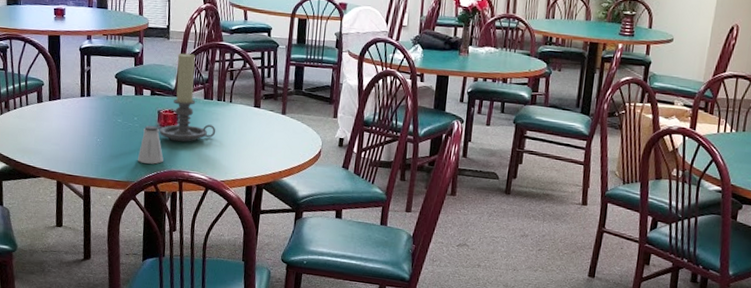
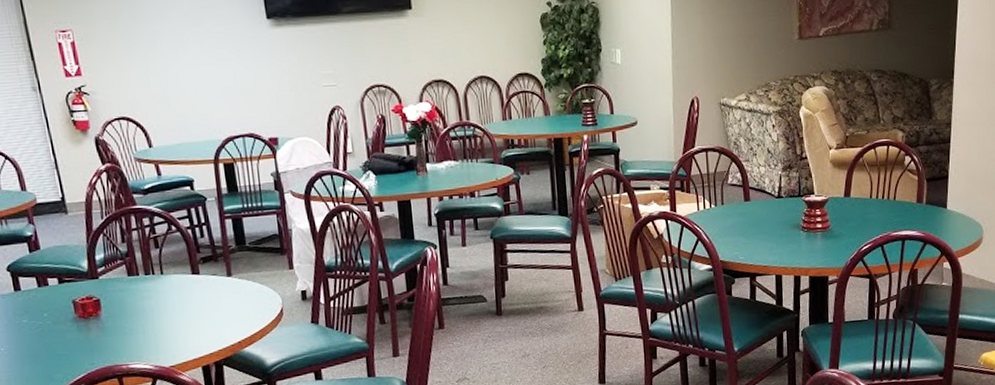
saltshaker: present [137,125,164,164] -> none [57,318,93,366]
candle holder: present [159,52,216,142] -> none [79,225,152,332]

